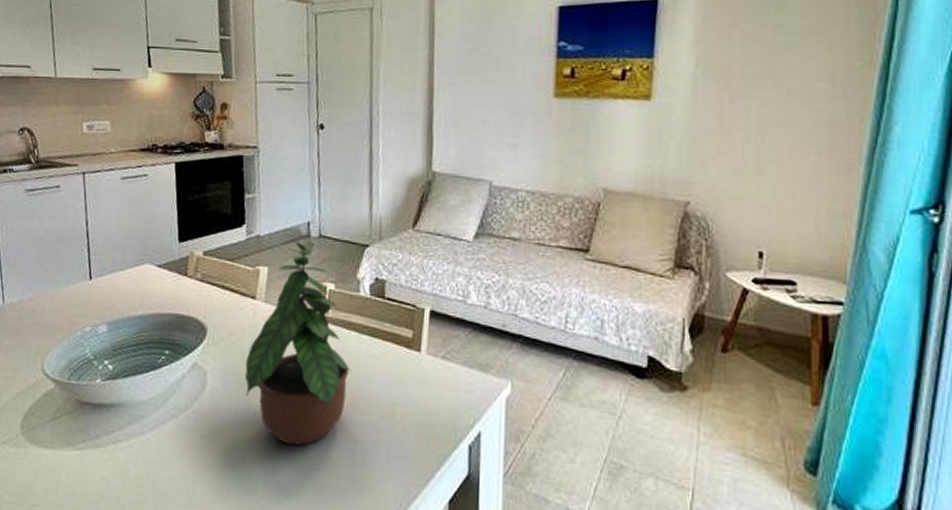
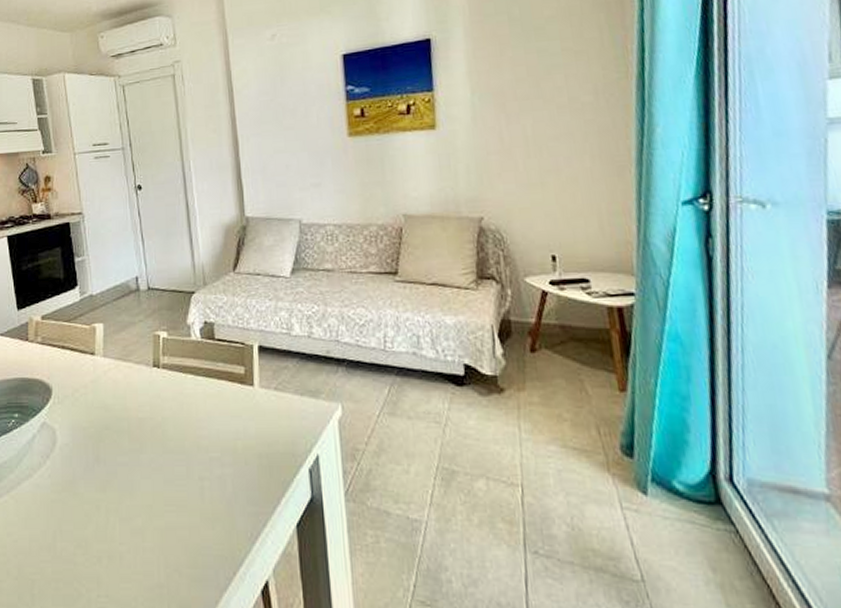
potted plant: present [245,241,351,446] -> none [91,294,191,490]

